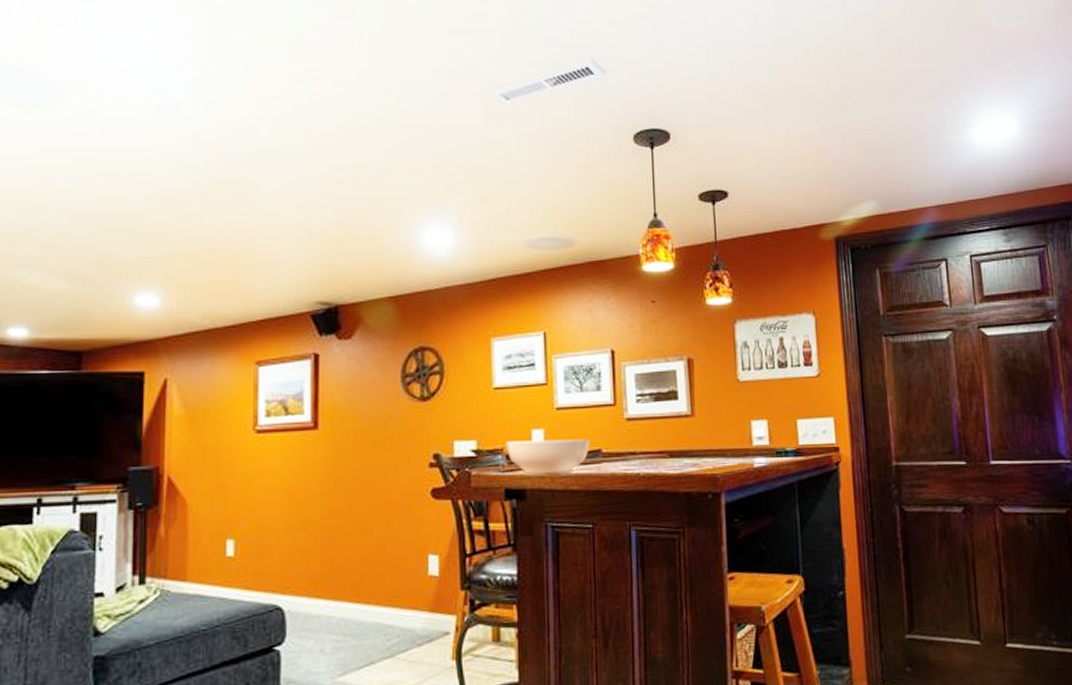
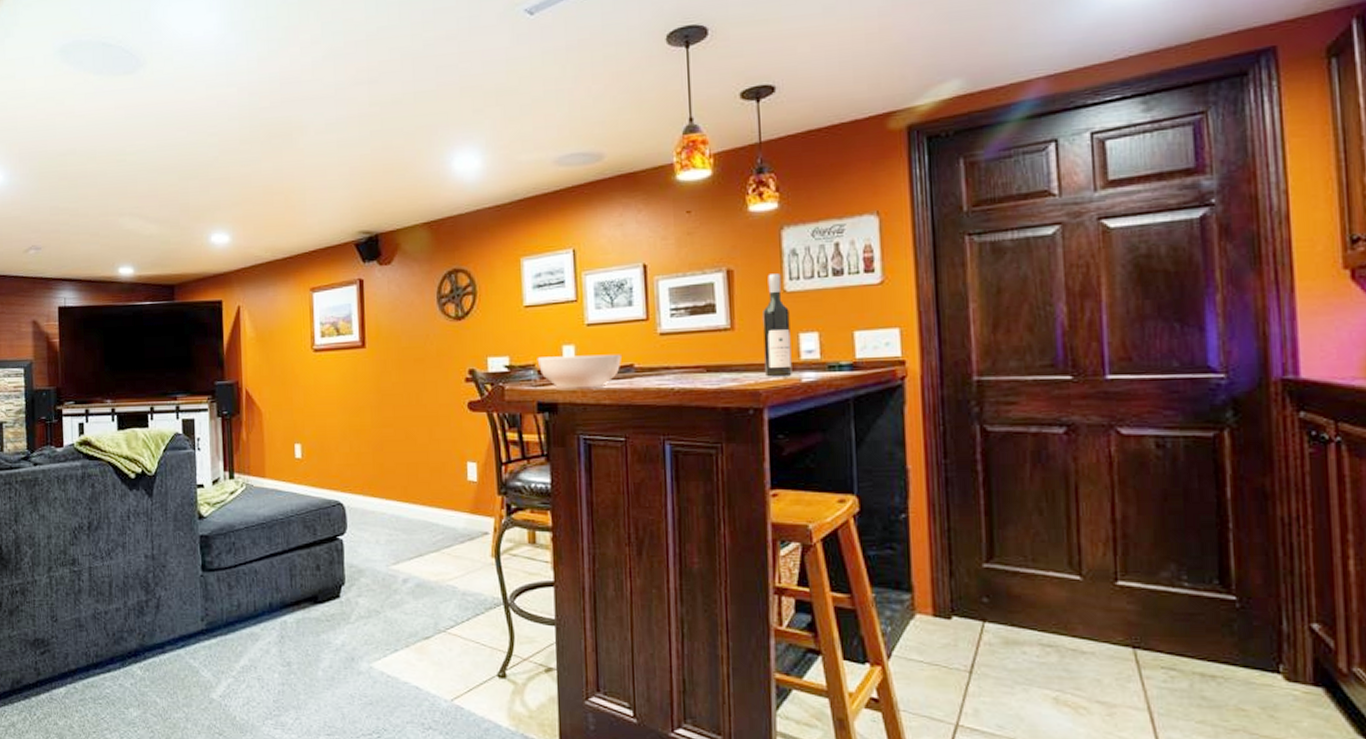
bottle: none [719,364,746,463] -> present [763,273,792,377]

